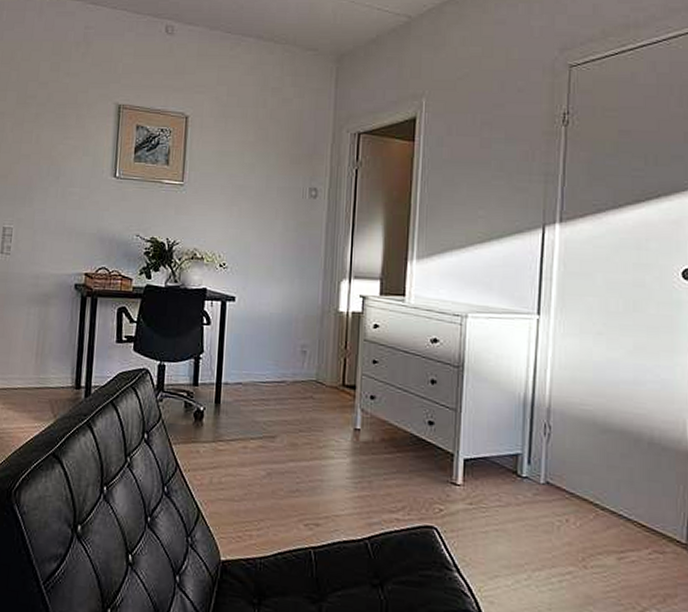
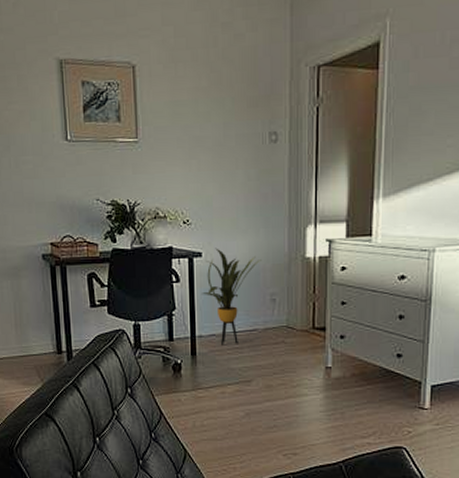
house plant: none [232,293,295,396] -> present [202,248,262,346]

